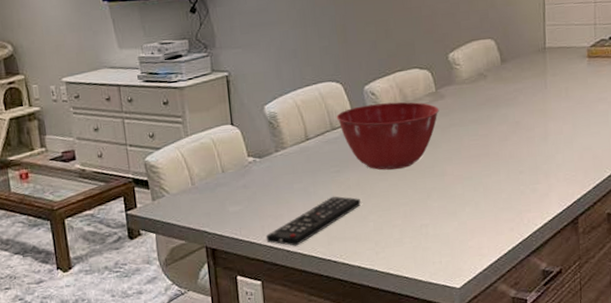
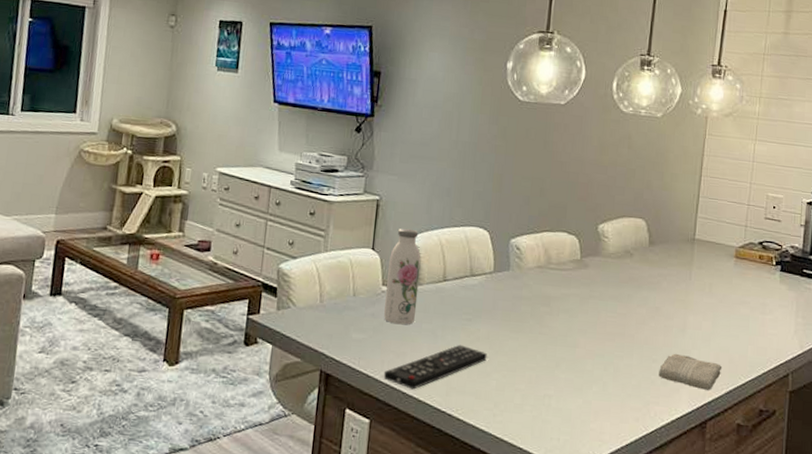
water bottle: none [249,97,286,190] -> present [384,228,421,325]
mixing bowl: present [336,102,439,170] -> none [477,258,581,331]
washcloth: none [527,161,587,189] -> present [659,353,722,390]

